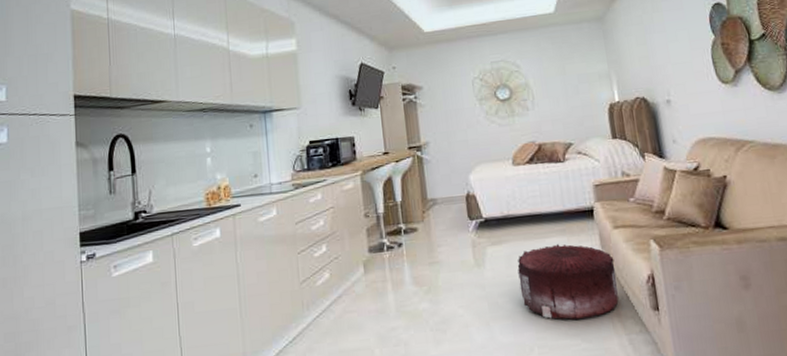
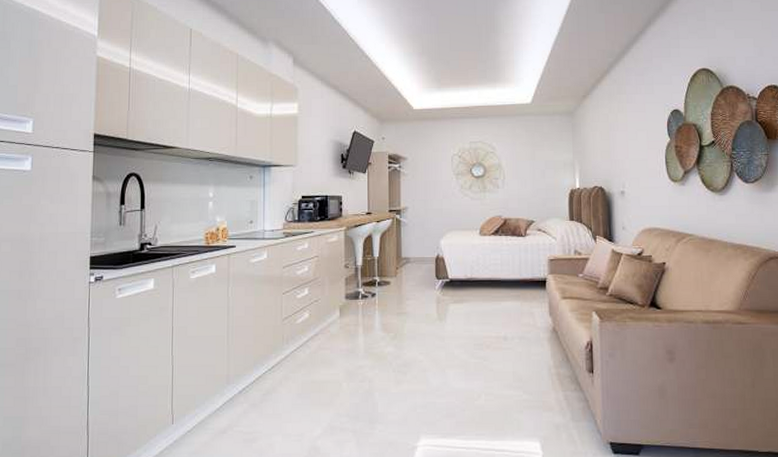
pouf: present [517,244,619,320] -> none [474,308,560,374]

